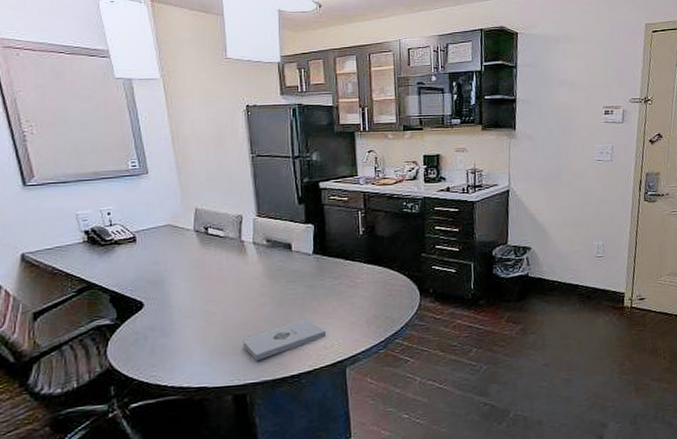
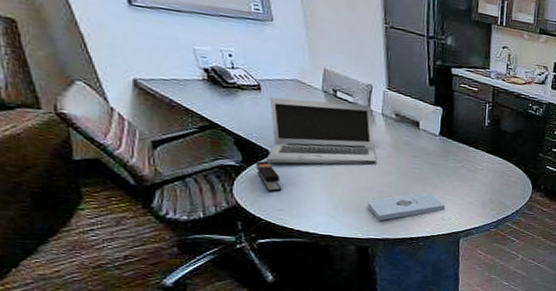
stapler: none [130,313,156,348] -> present [256,160,282,193]
laptop: none [141,237,250,316] -> present [267,97,377,164]

